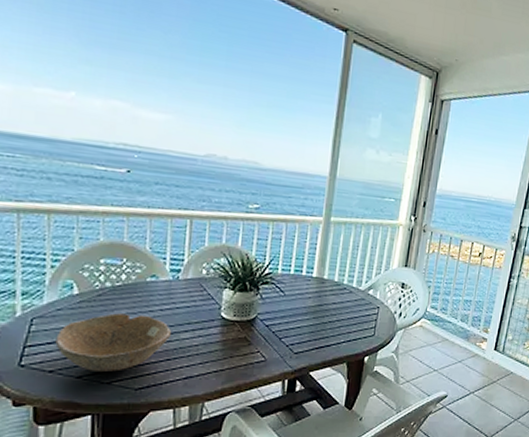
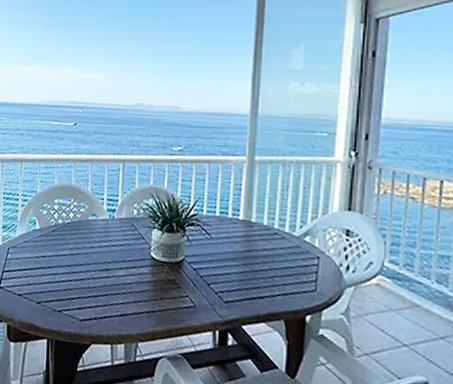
bowl: present [55,313,171,372] -> none [23,247,108,301]

